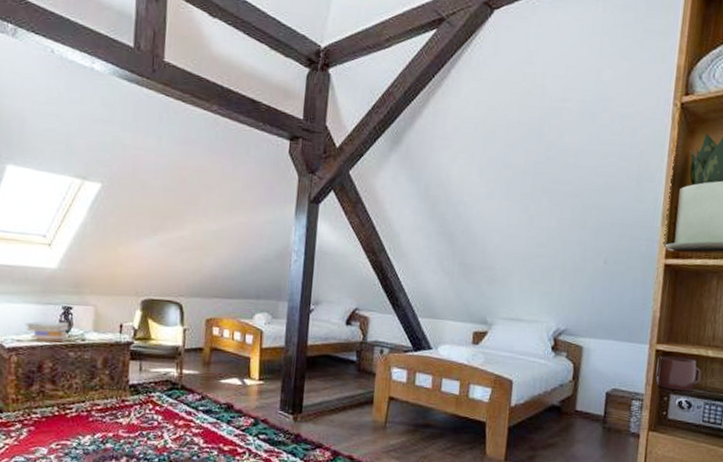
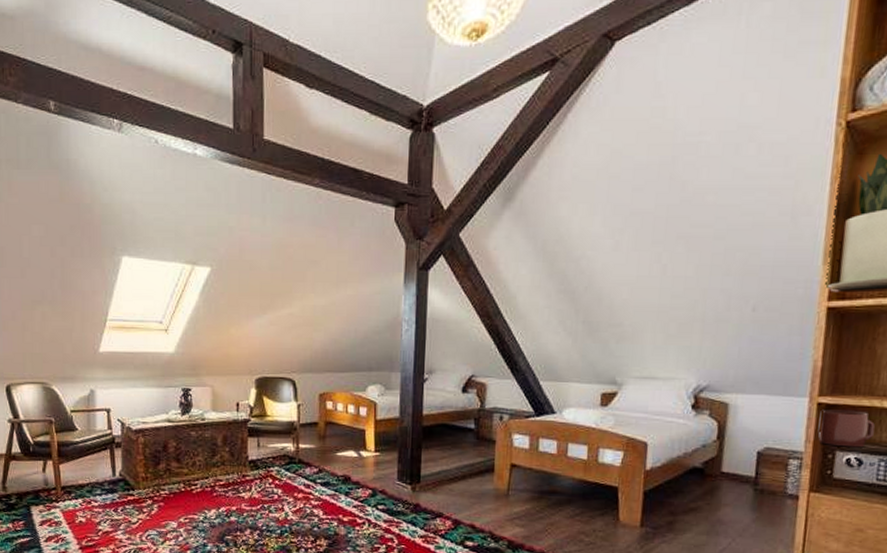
books: present [24,321,69,343] -> none [148,403,189,424]

